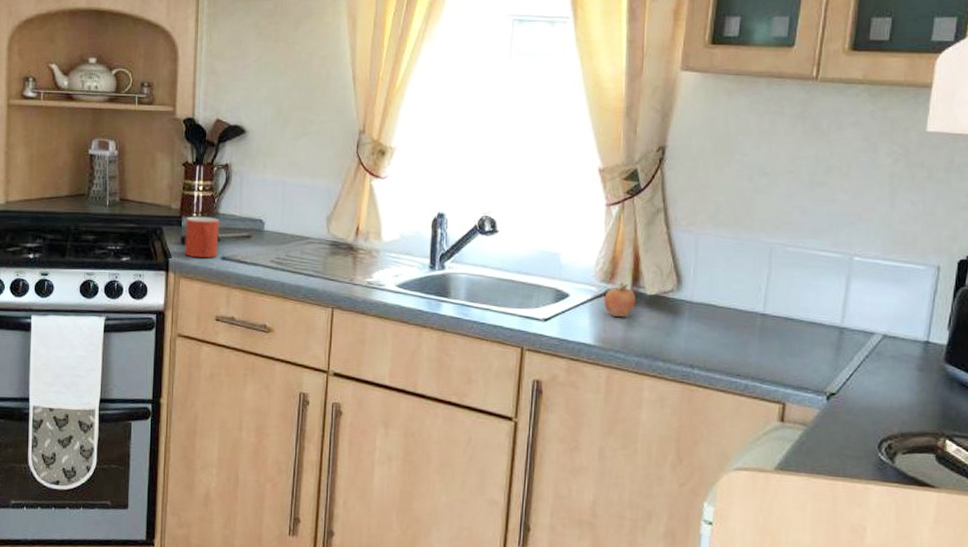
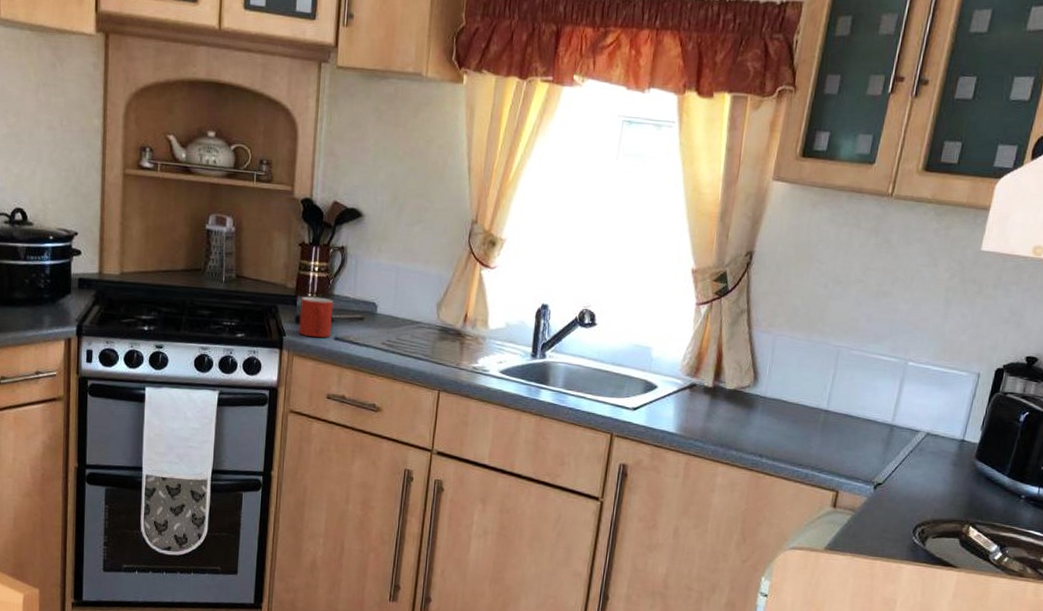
fruit: present [604,281,636,317] -> none [688,376,717,409]

